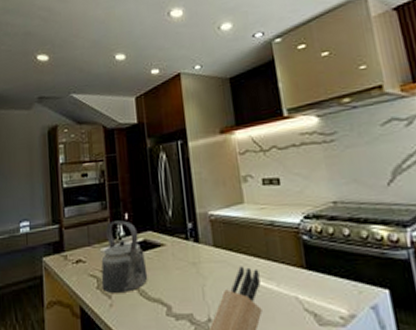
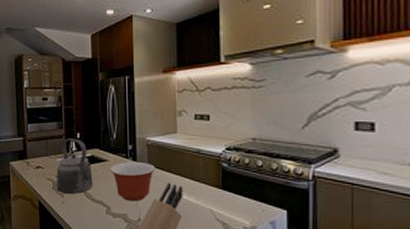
mixing bowl: none [168,242,224,296] -> present [110,161,156,202]

